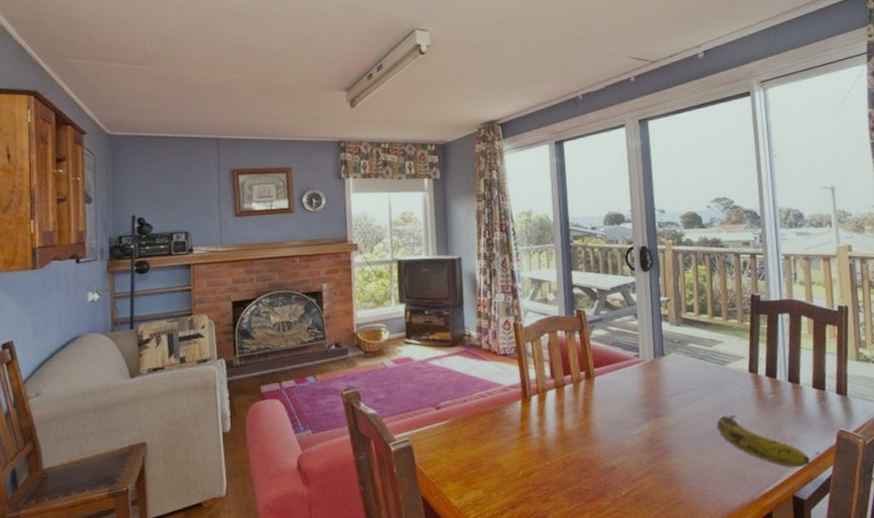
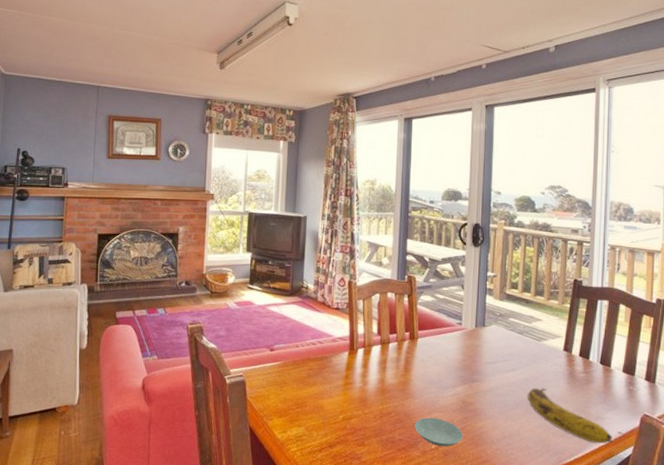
saucer: none [601,461,654,493] -> present [414,417,463,447]

